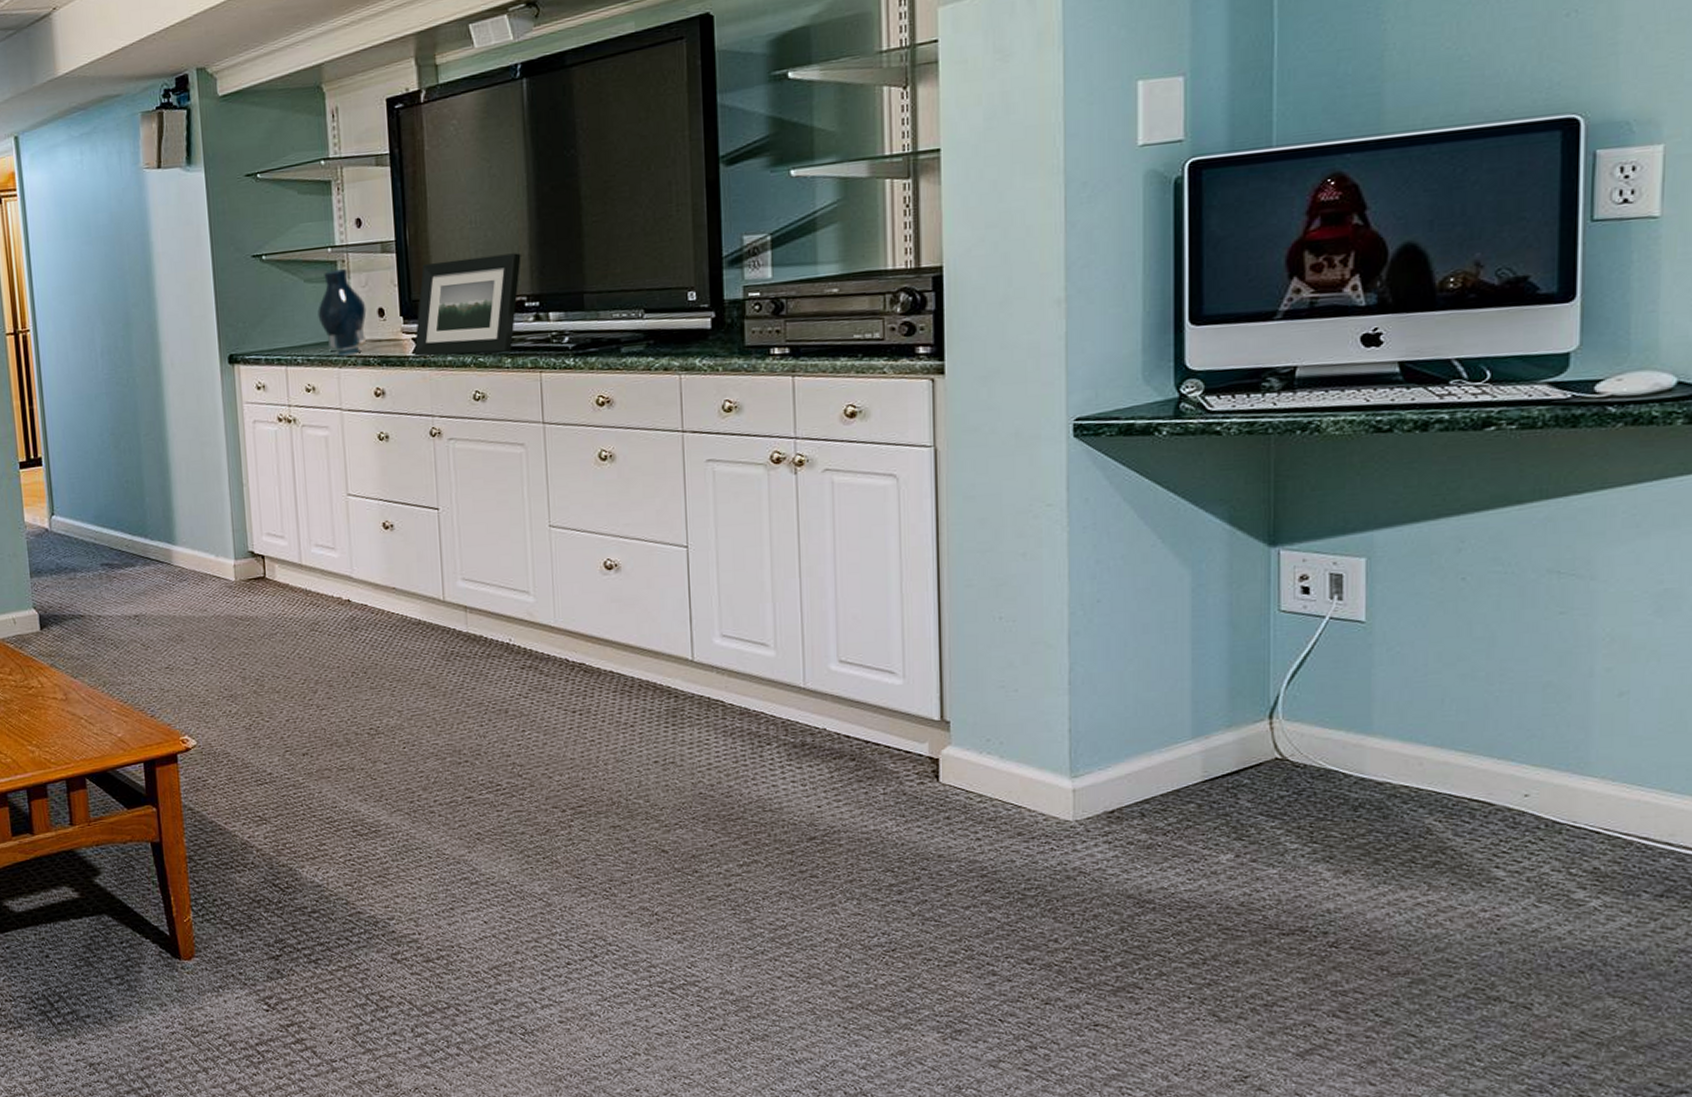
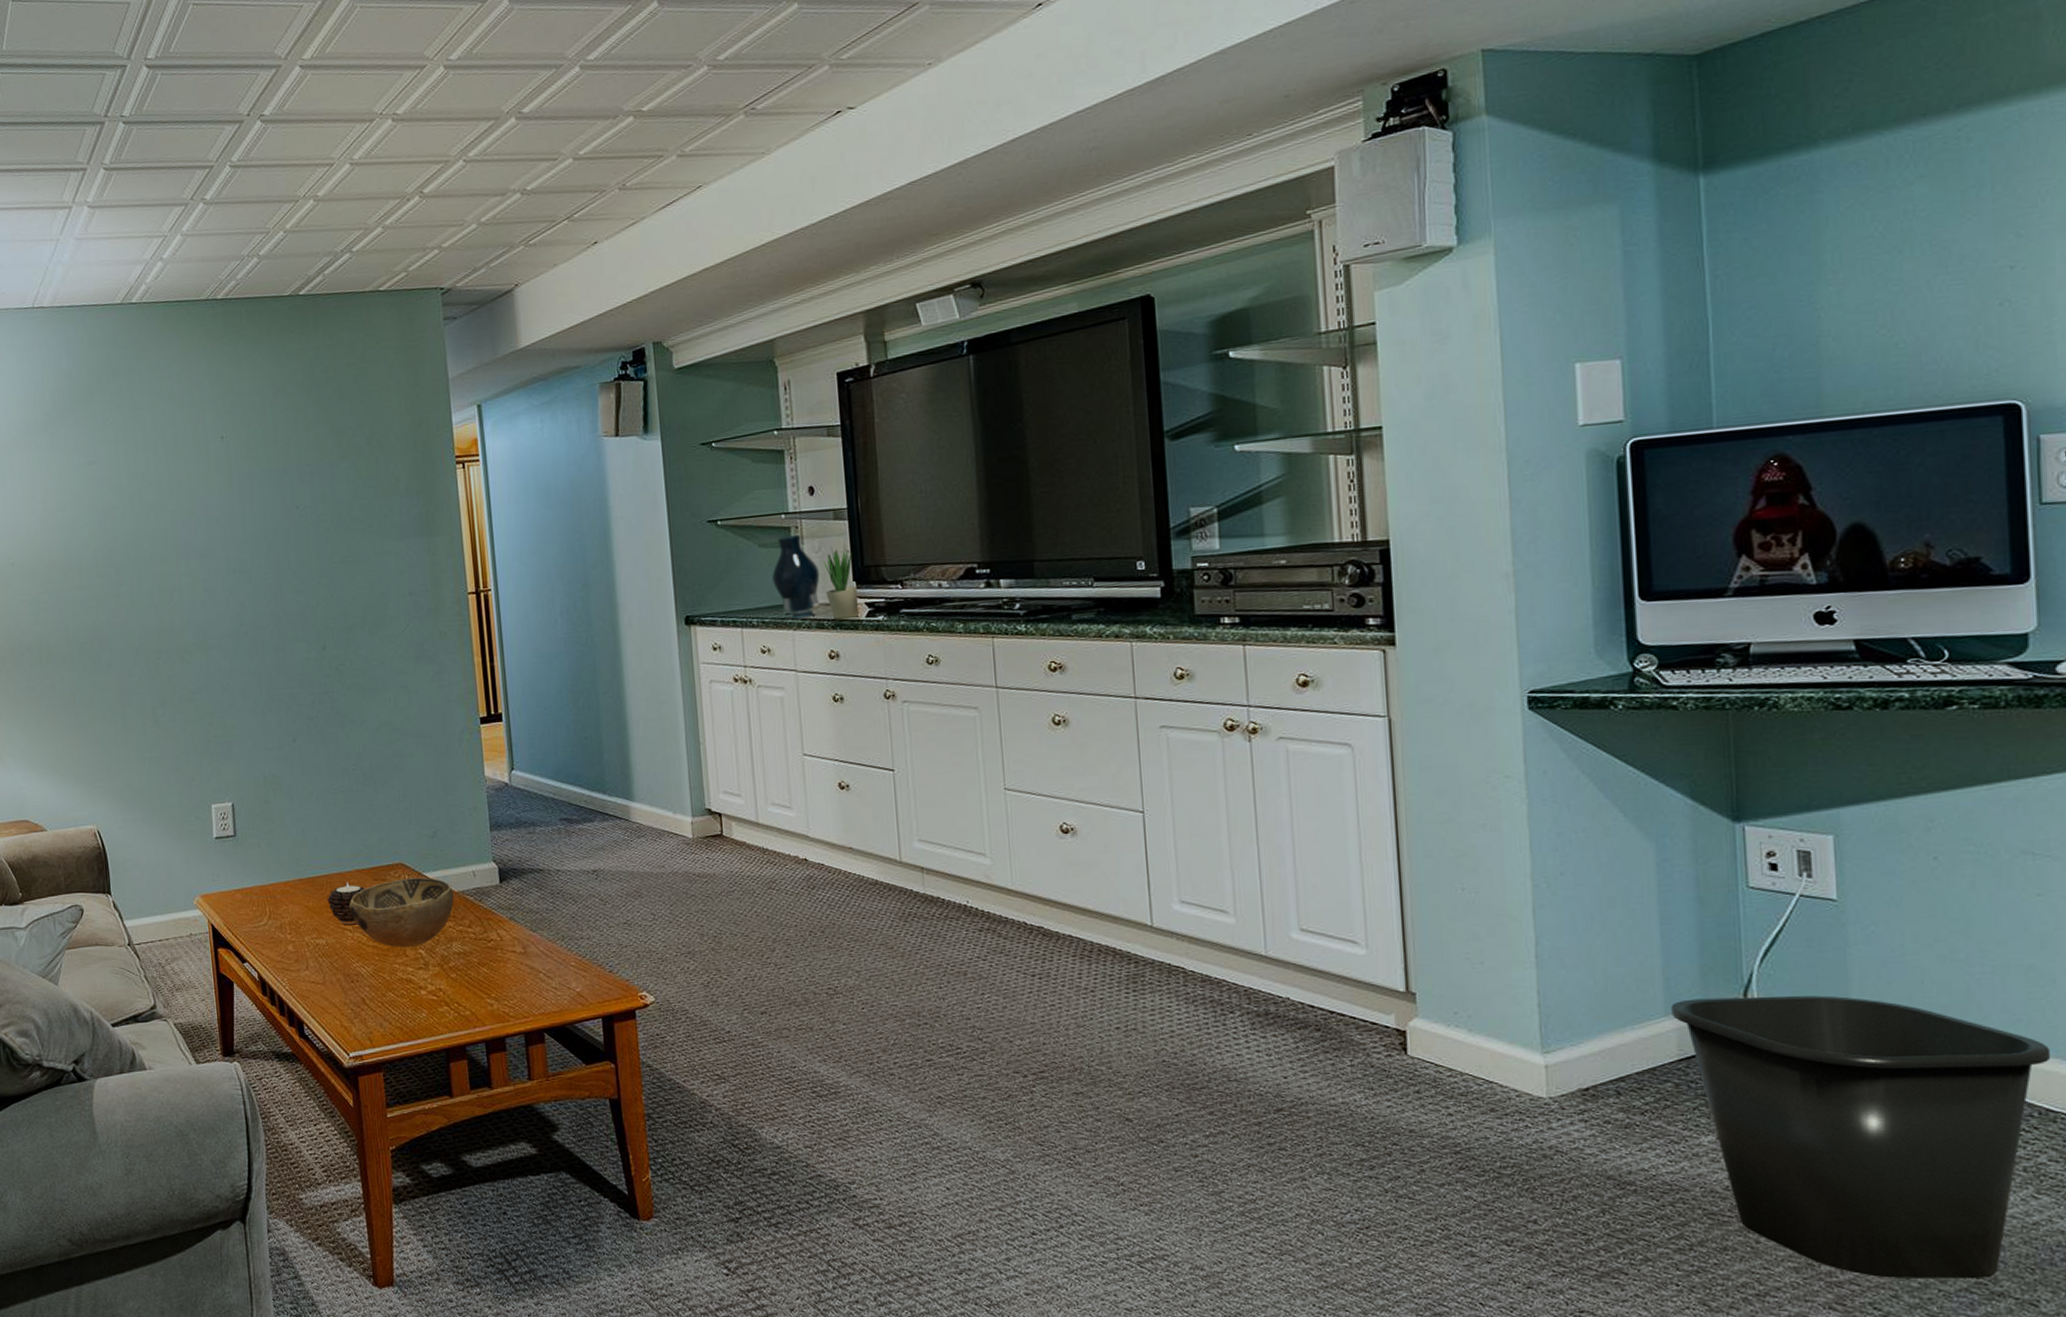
potted plant: none [368,280,406,357] -> present [822,546,859,620]
picture frame: present [414,253,521,357] -> none [867,521,972,621]
waste bin: none [1198,715,1562,986] -> present [1671,995,2051,1279]

